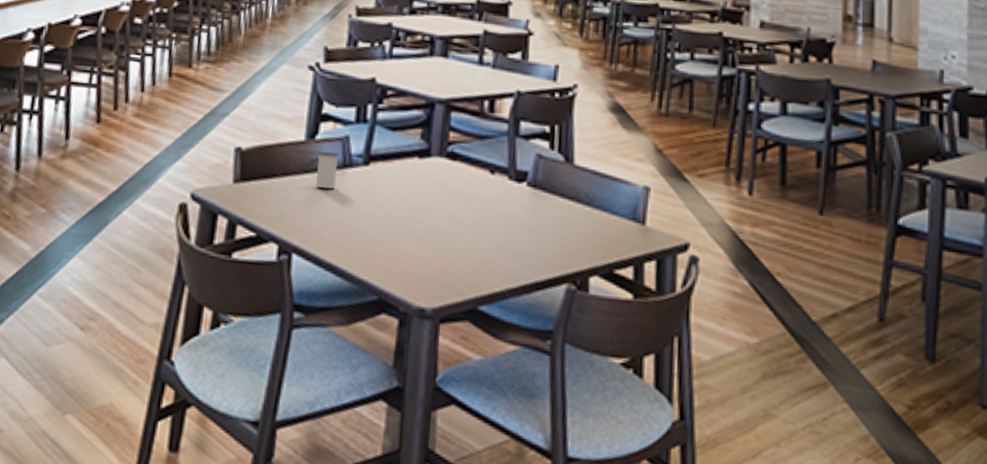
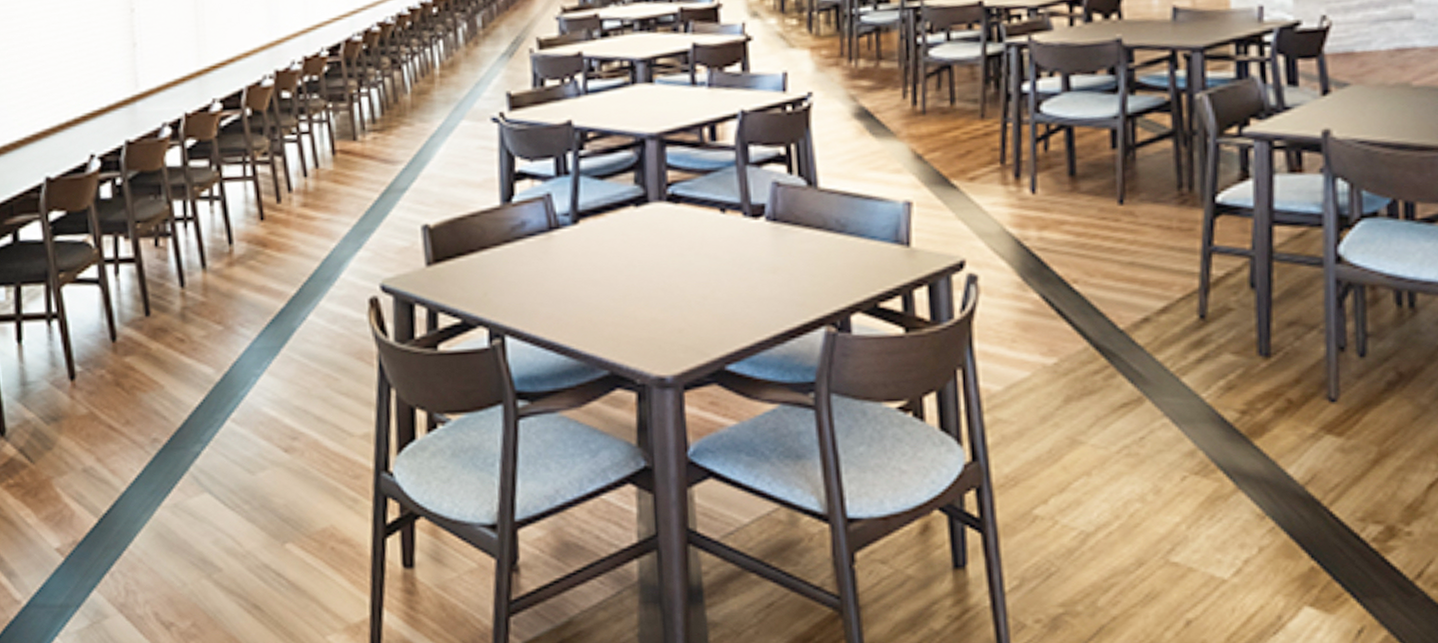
salt shaker: present [316,151,339,189] -> none [516,214,543,258]

